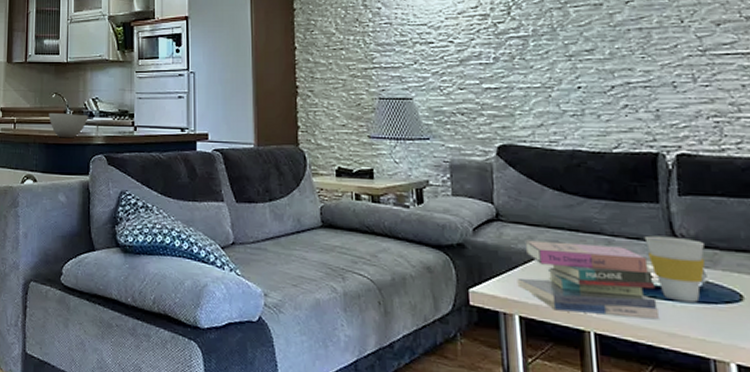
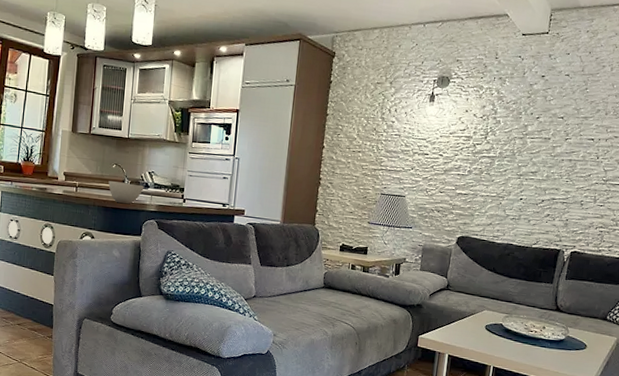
books: present [517,240,659,318] -> none [451,304,538,358]
cup: present [644,235,706,303] -> none [537,305,573,349]

